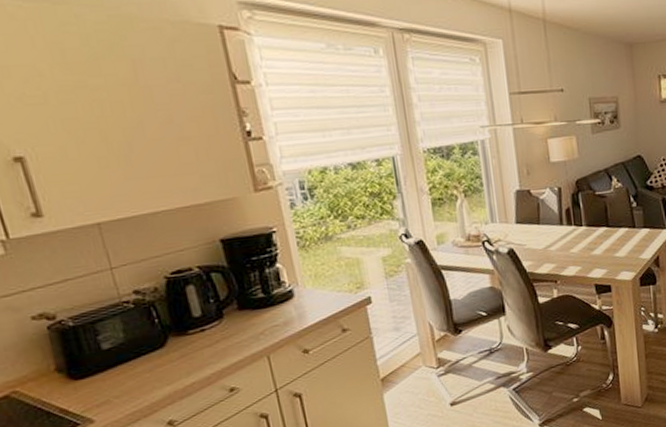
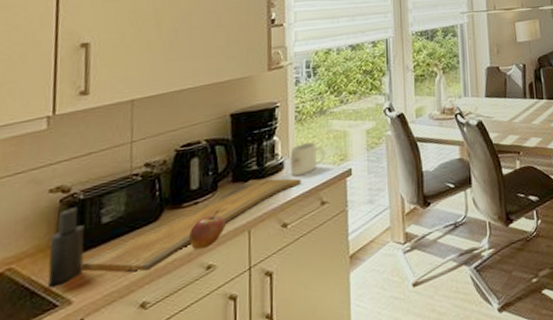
soap dispenser: none [49,334,96,407] -> present [47,207,85,287]
cutting board: none [91,306,316,394] -> present [81,178,301,272]
fruit: none [202,338,241,375] -> present [188,211,226,251]
mug: none [298,269,339,304] -> present [289,142,325,177]

